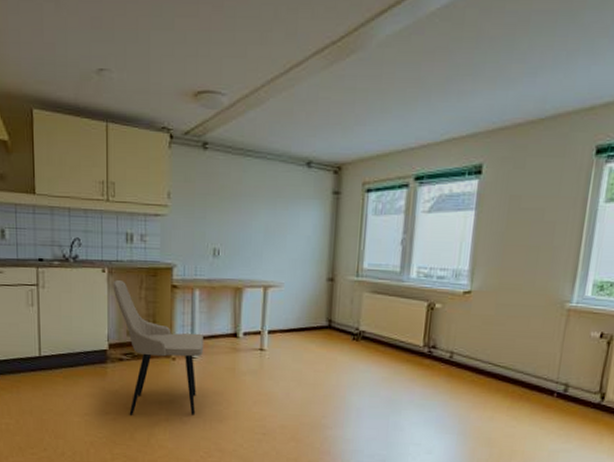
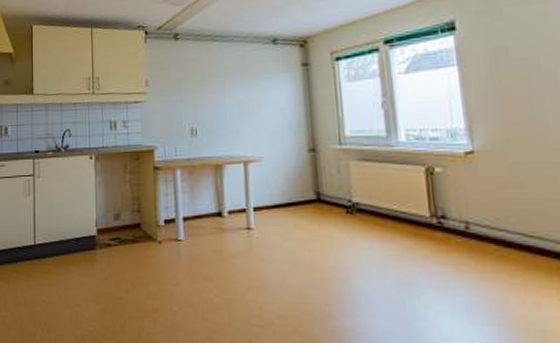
dining chair: present [113,280,204,415] -> none [99,166,190,306]

